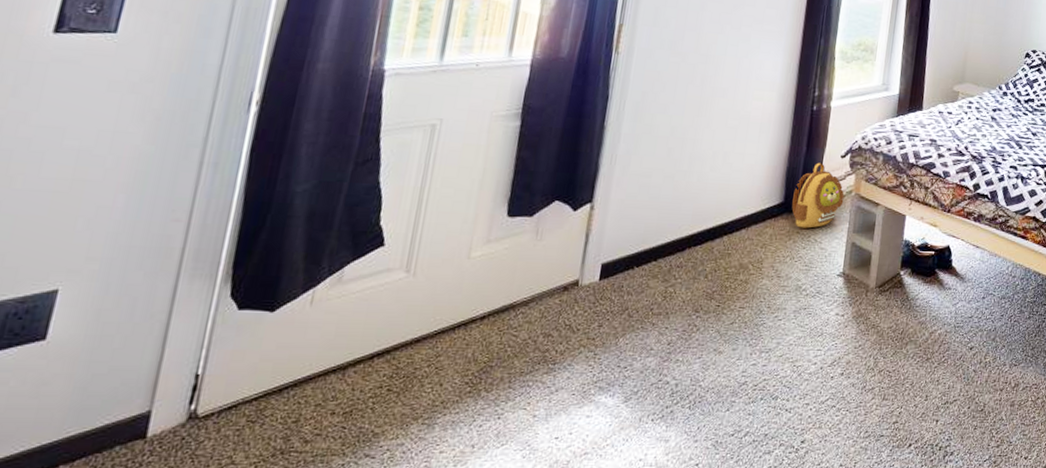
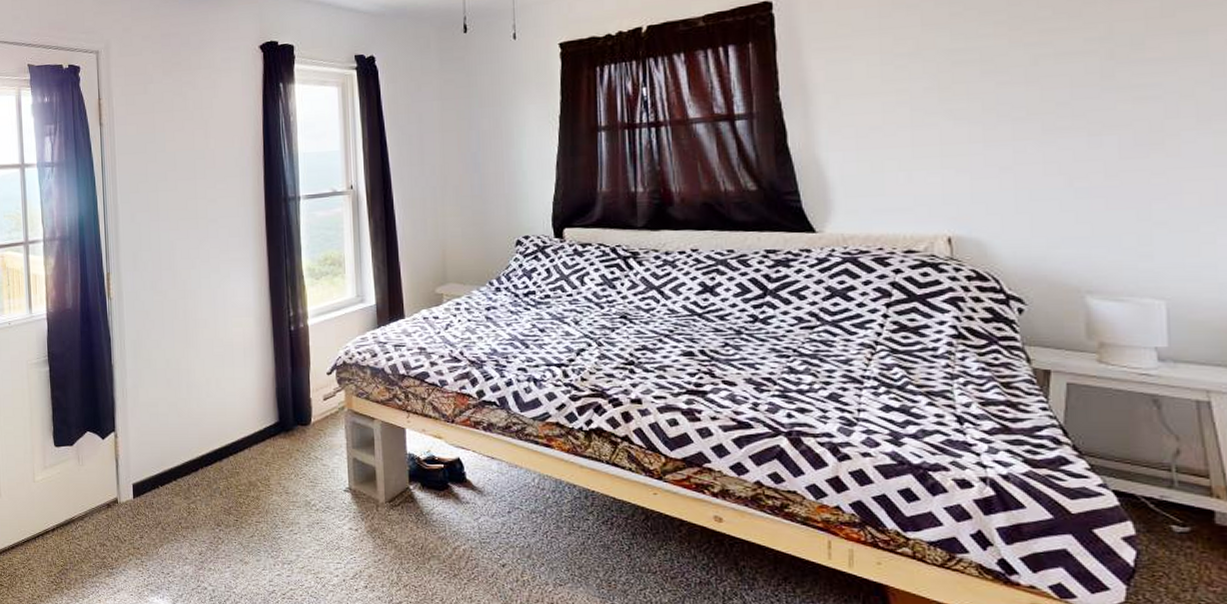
backpack: present [792,162,845,229] -> none [287,381,338,446]

